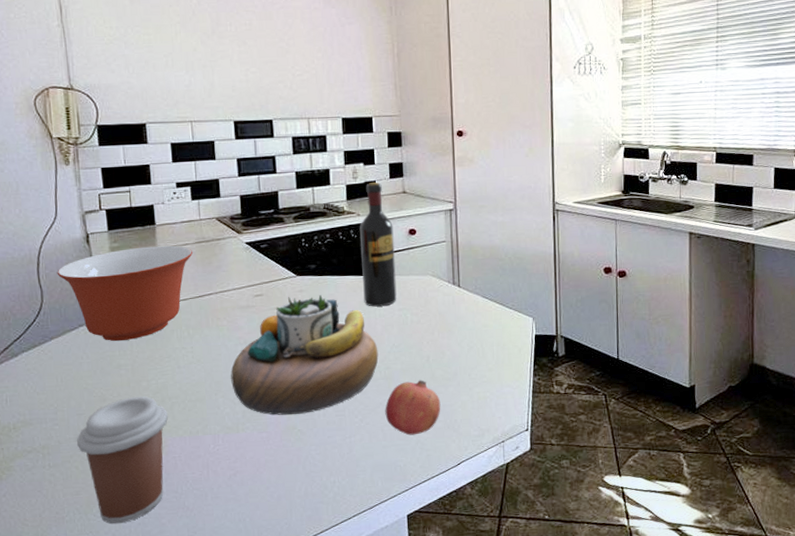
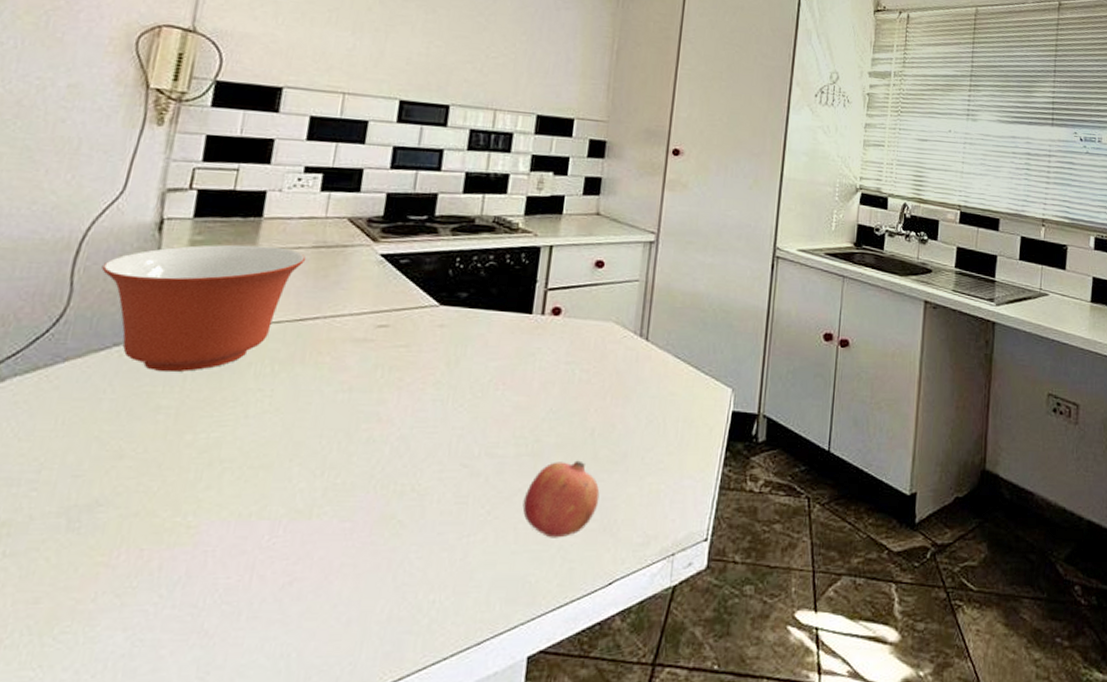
coffee cup: present [76,396,168,524] -> none [57,454,213,654]
decorative bowl: present [231,294,379,415] -> none [317,331,530,497]
wine bottle: present [360,182,397,307] -> none [522,197,577,357]

